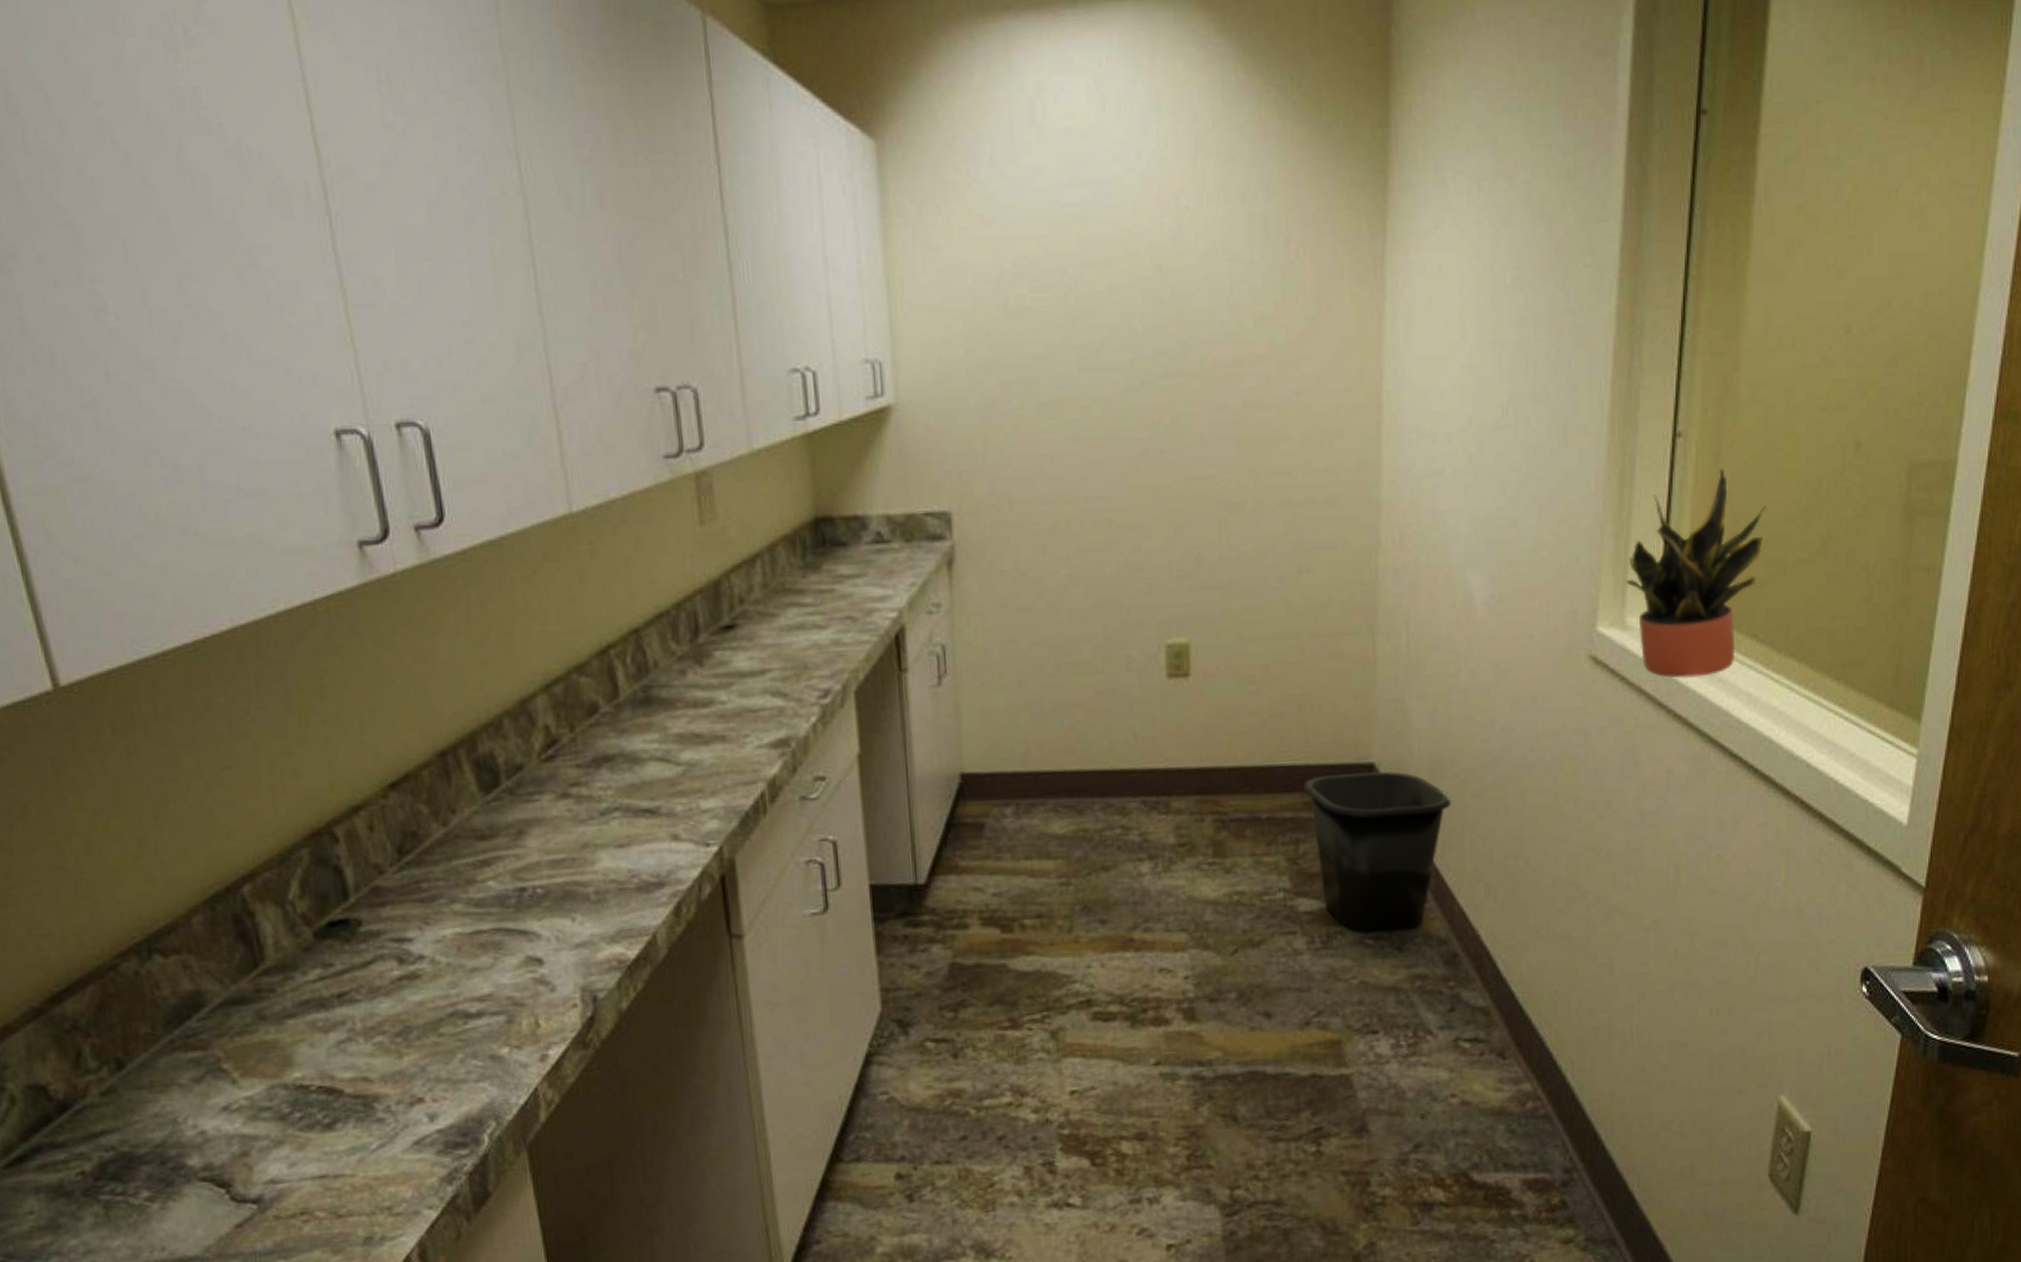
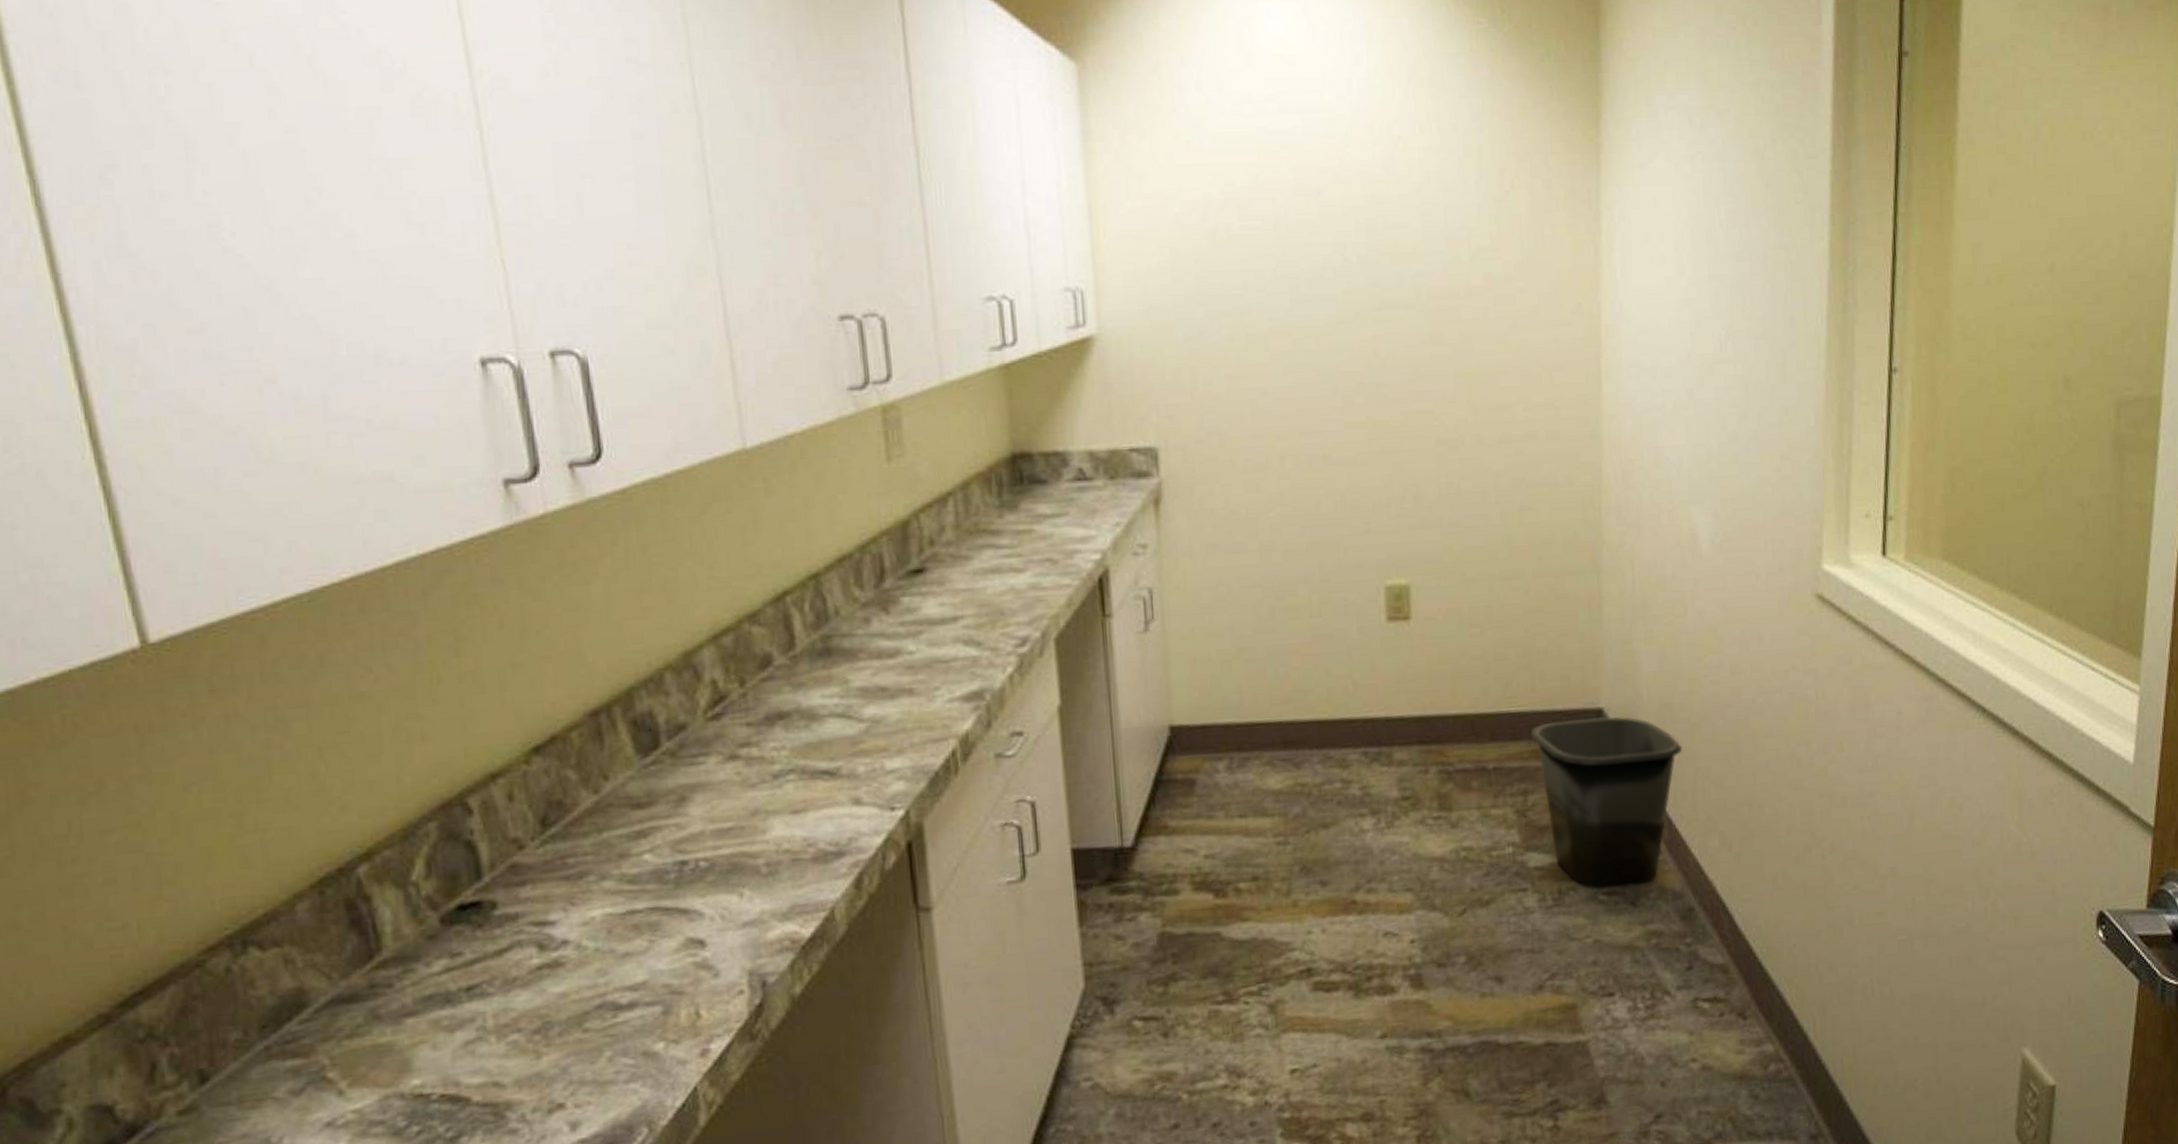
potted plant: present [1626,469,1766,679] -> none [1849,405,1982,617]

